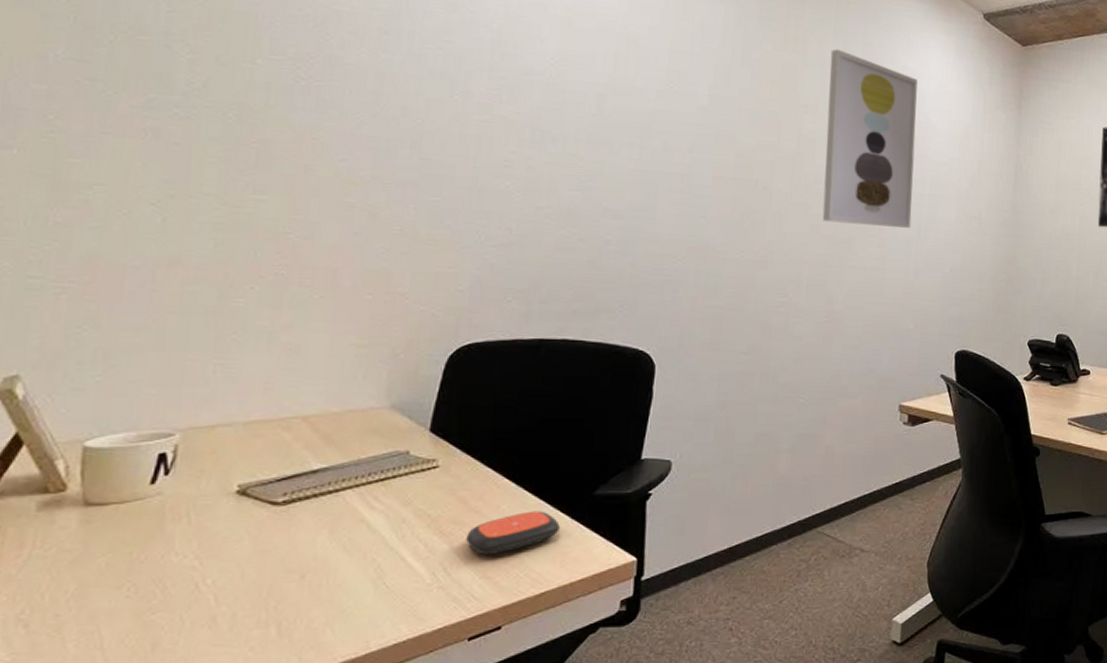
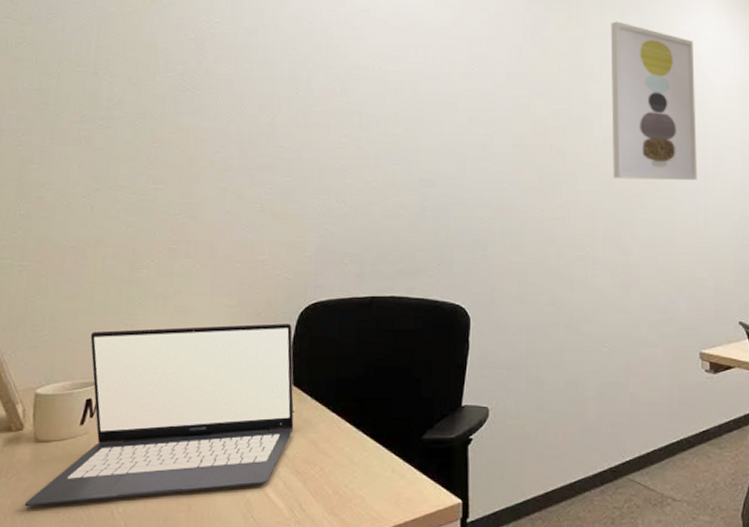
laptop: none [70,366,440,583] -> present [24,322,294,507]
remote control: present [466,511,560,554] -> none [317,453,394,493]

